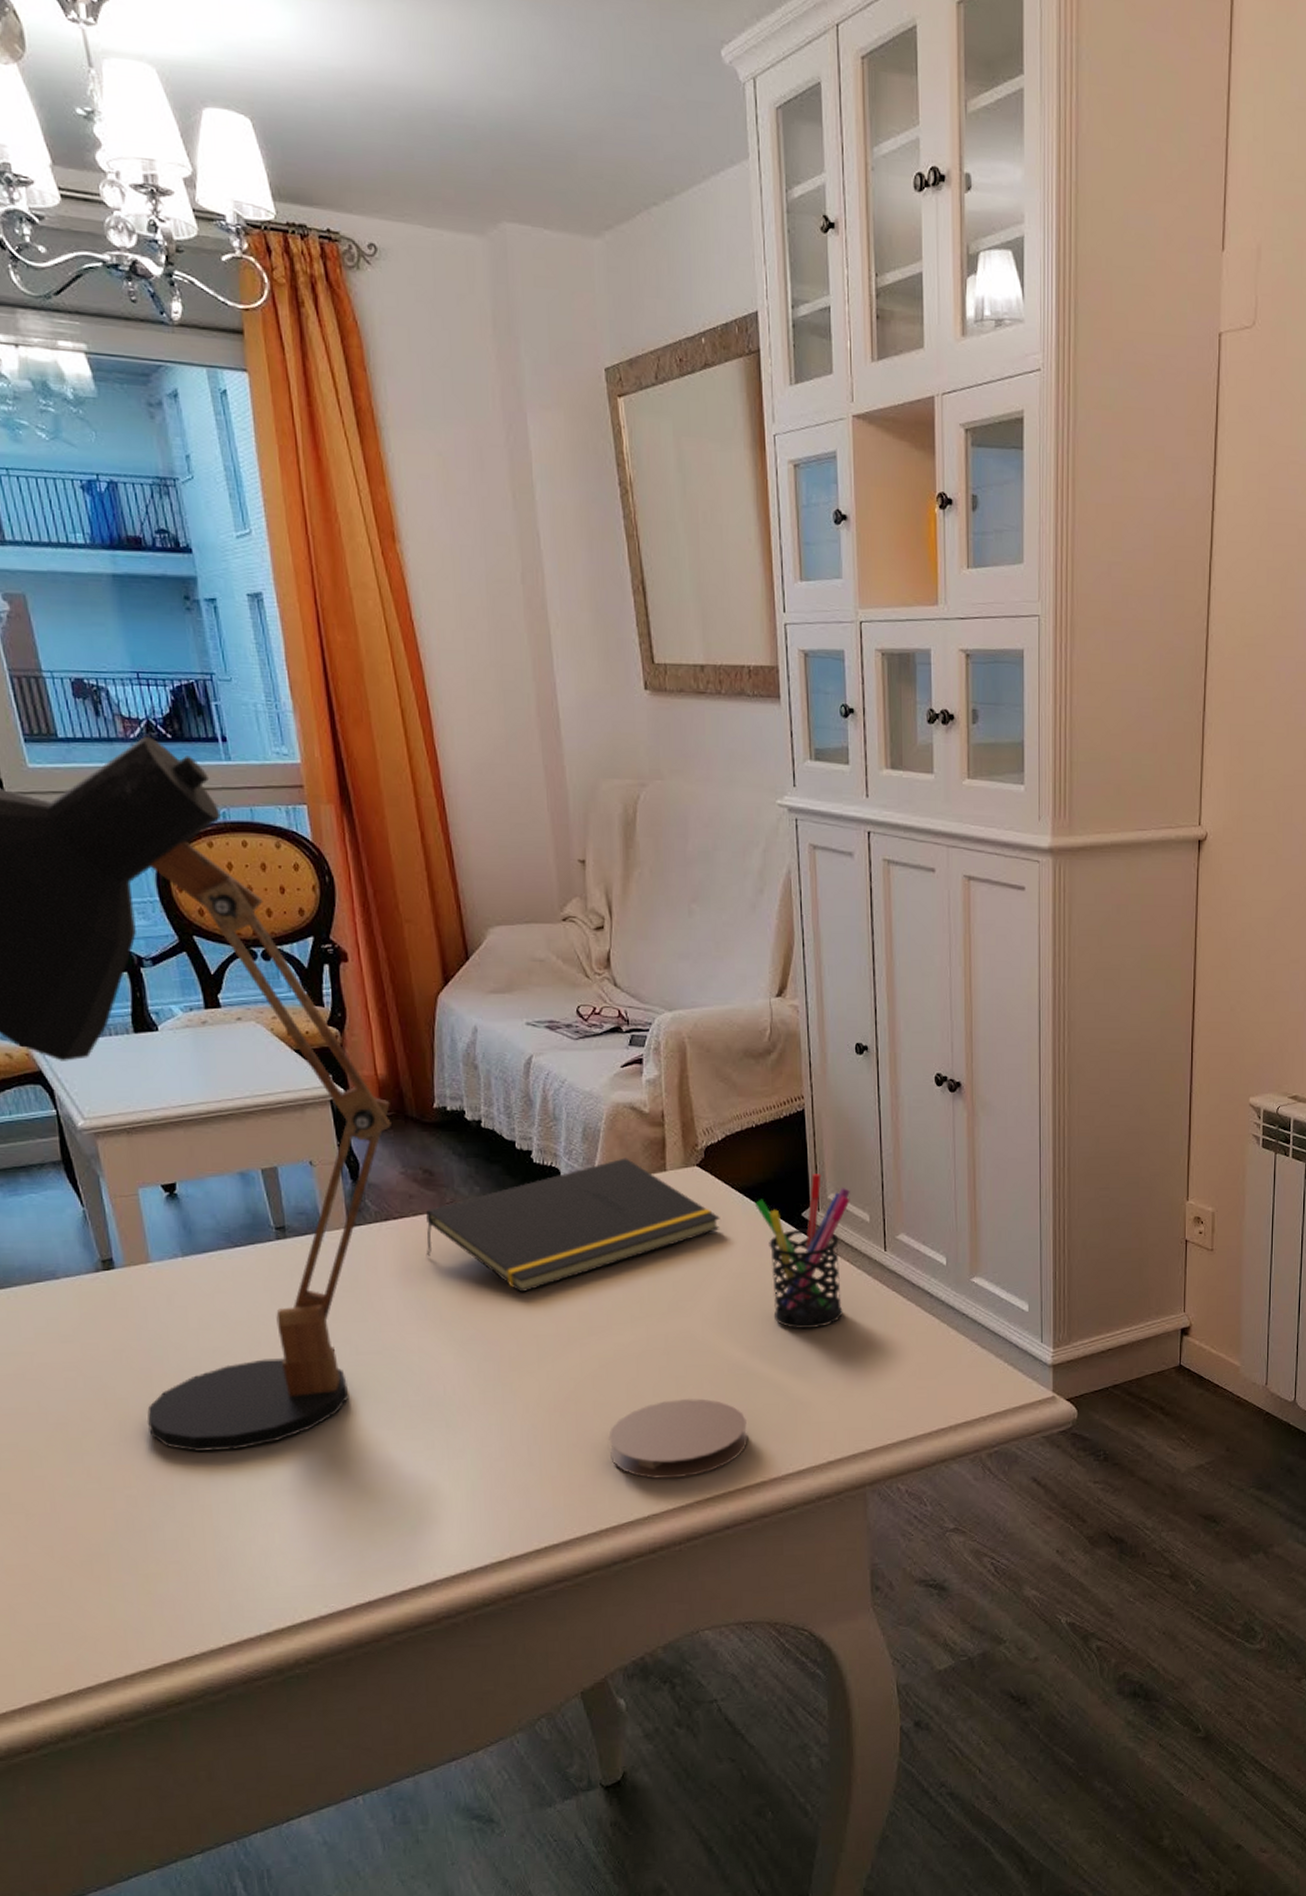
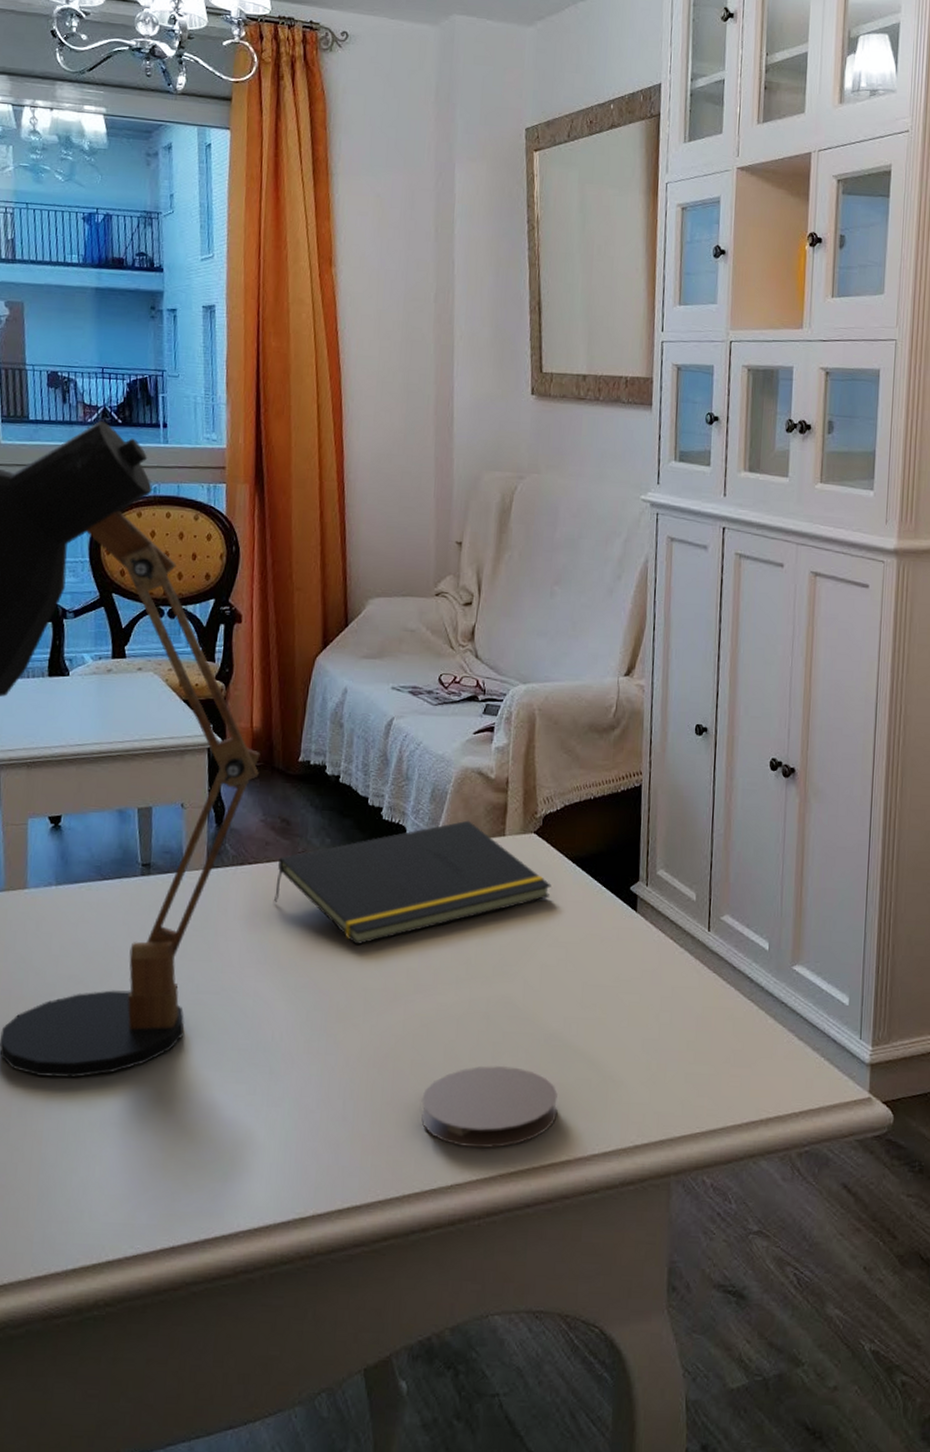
pen holder: present [754,1174,850,1330] -> none [585,849,679,1005]

